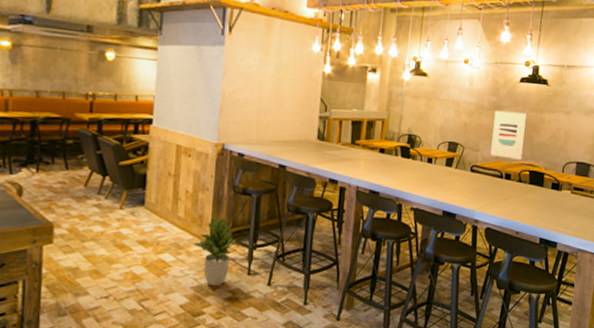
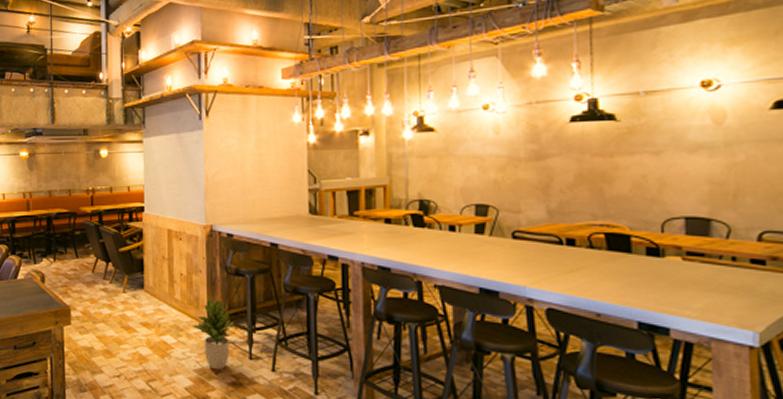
wall art: present [490,110,528,160] -> none [537,159,591,220]

